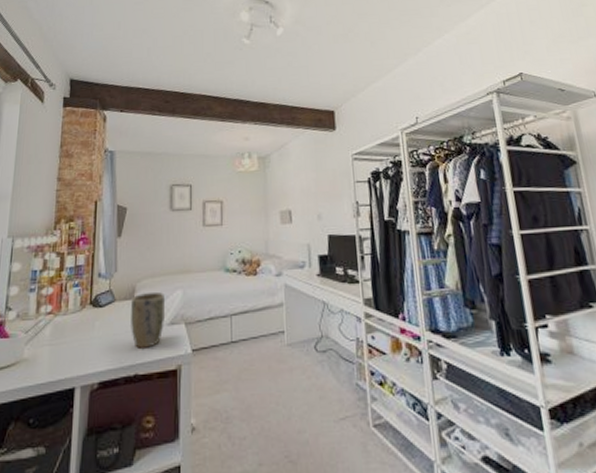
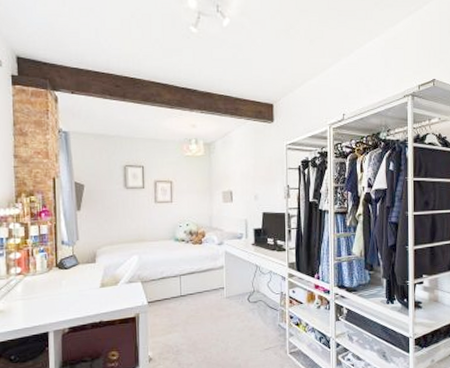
plant pot: present [130,291,165,348] -> none [92,256,123,301]

